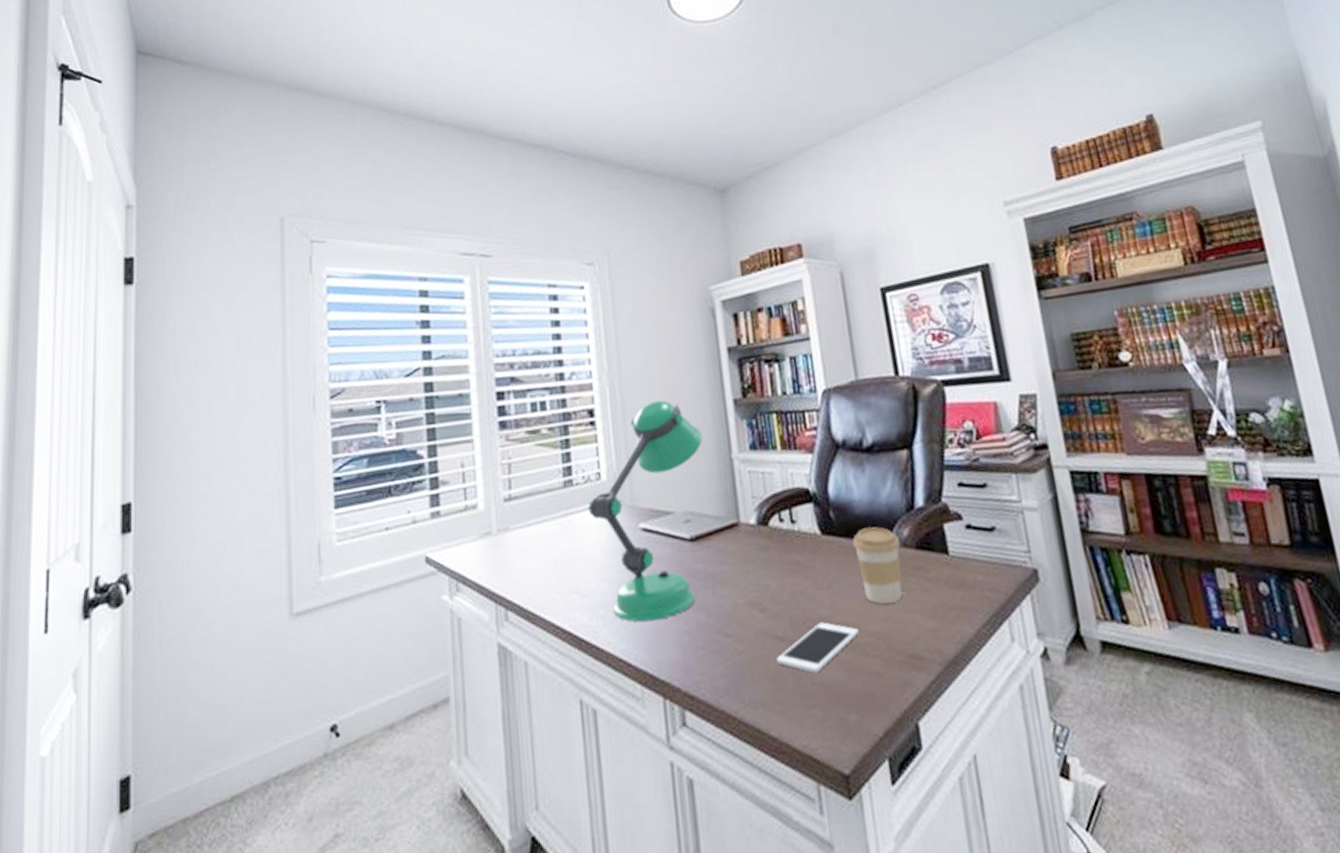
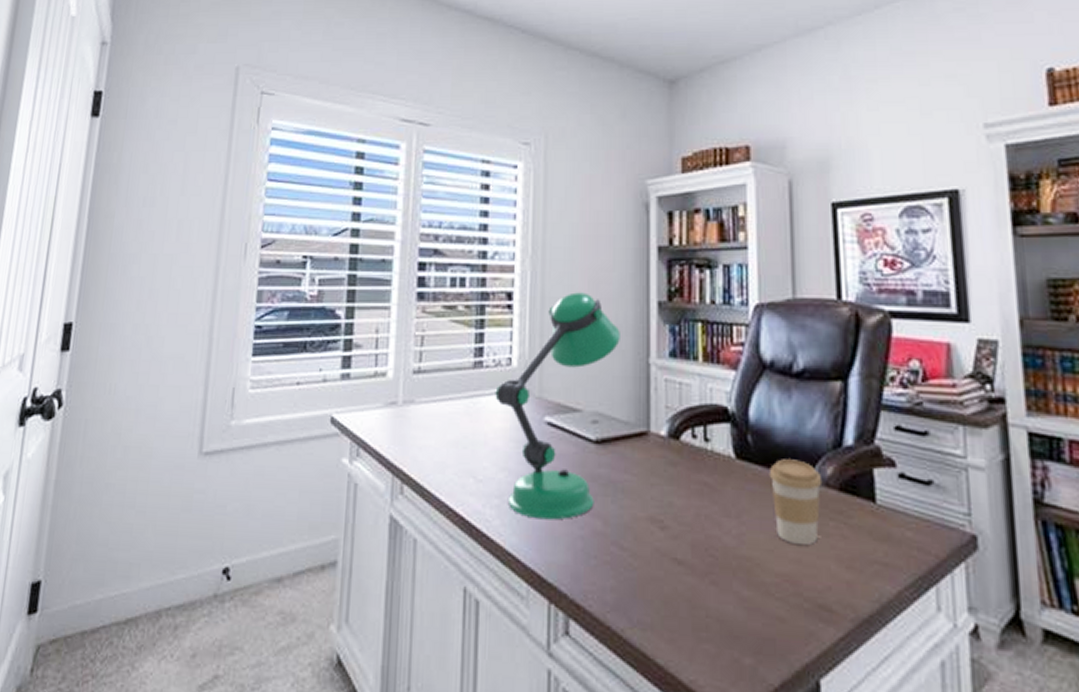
cell phone: present [777,622,860,674] -> none [672,552,766,606]

